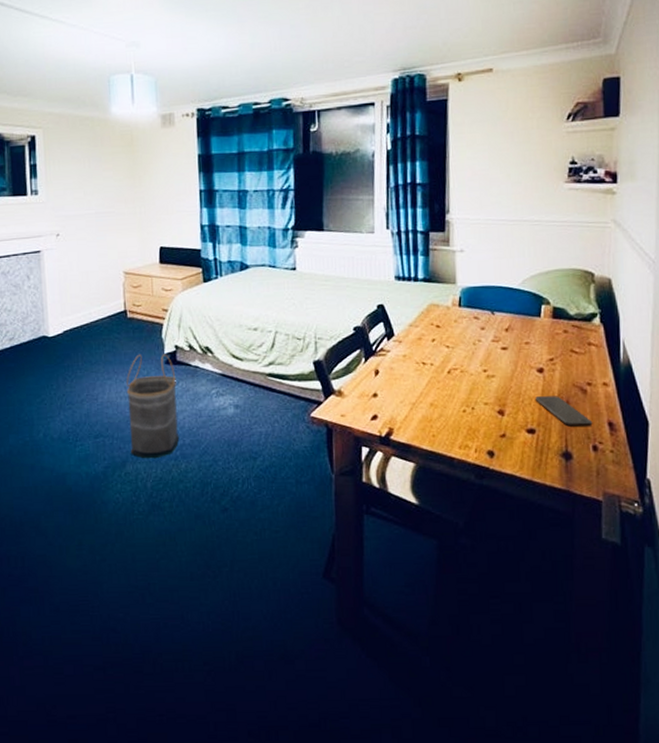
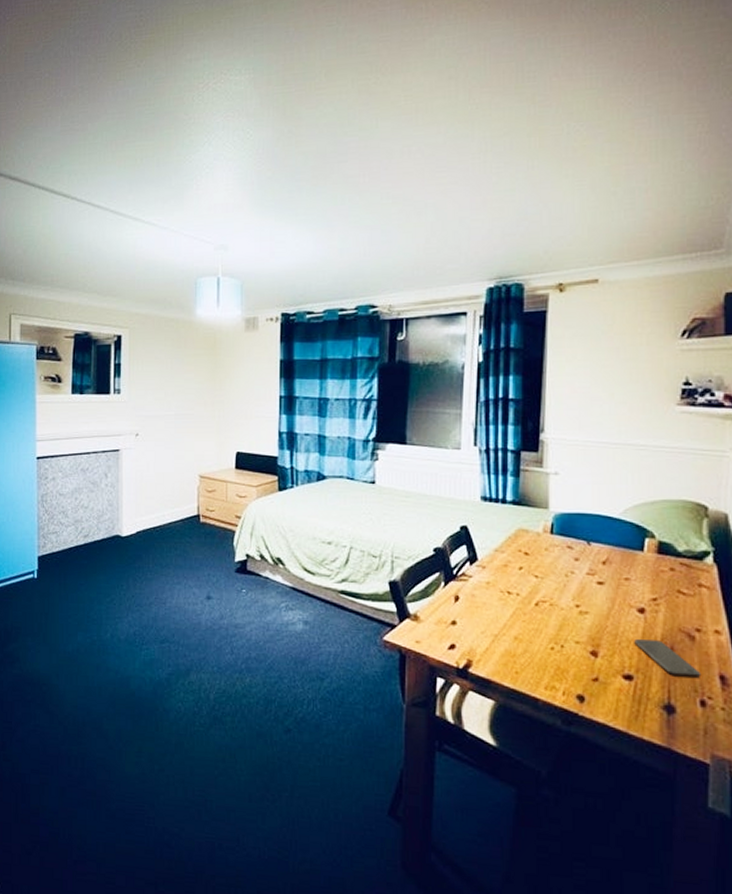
basket: present [126,354,180,459] -> none [194,560,245,670]

